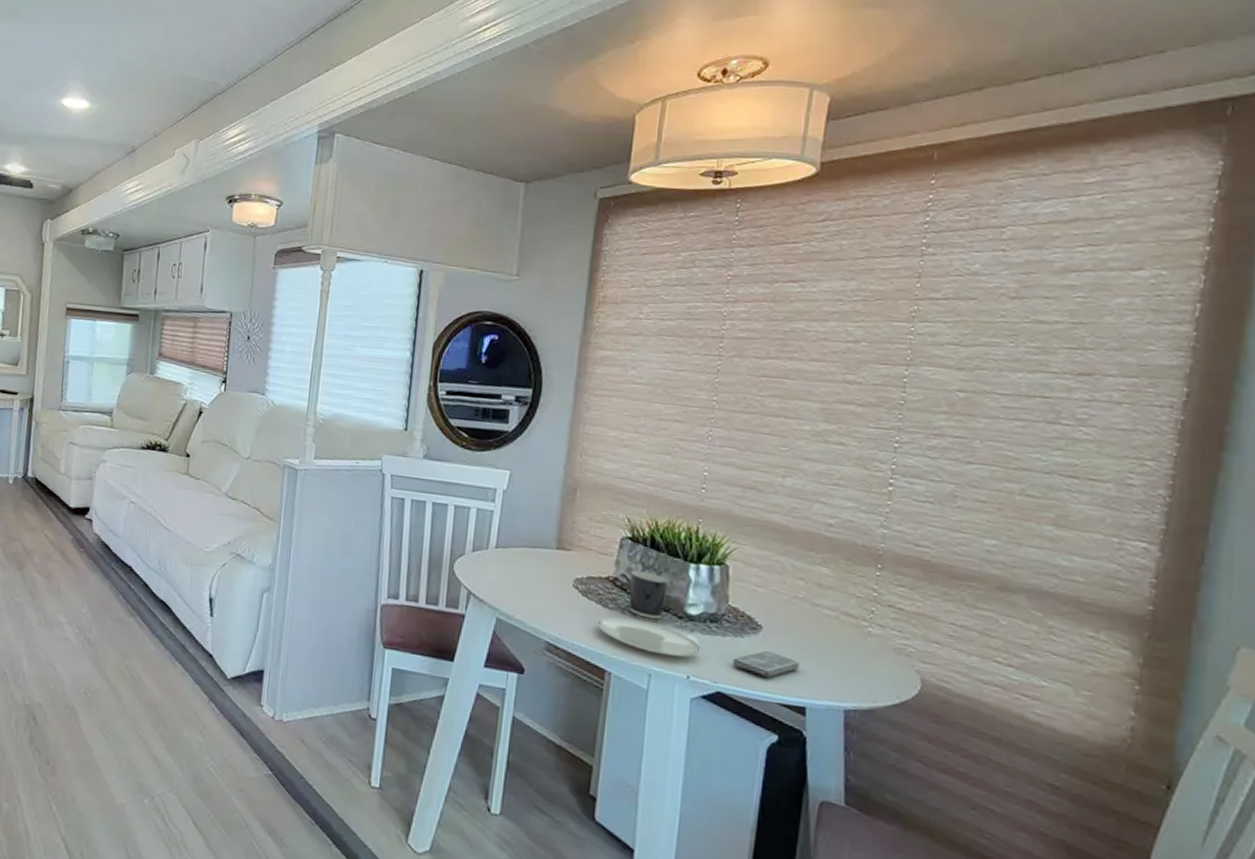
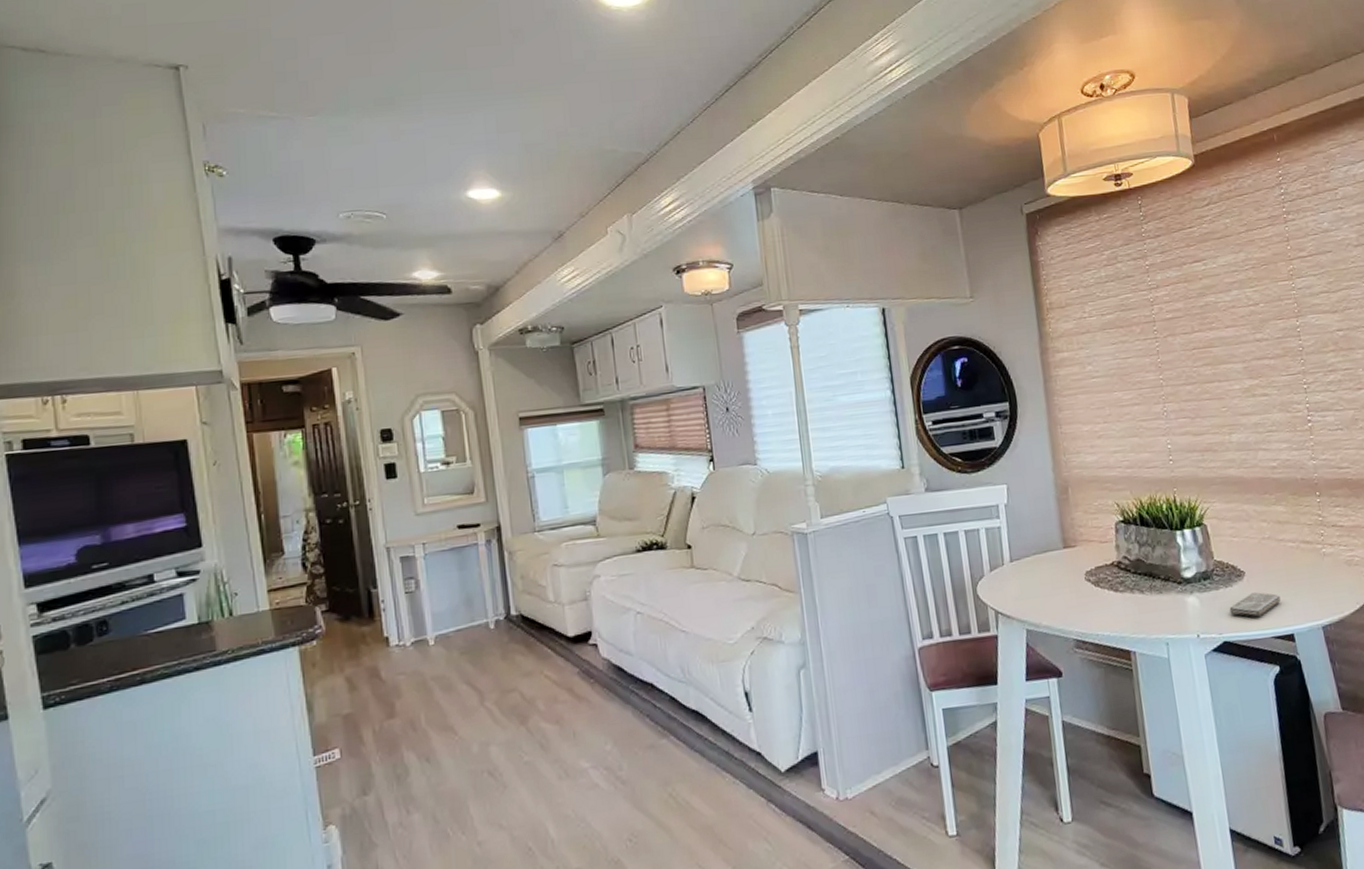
plate: present [597,616,701,658] -> none [1113,594,1203,623]
mug: present [628,570,669,620] -> none [1129,548,1165,592]

